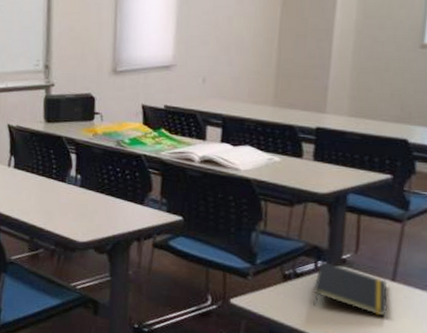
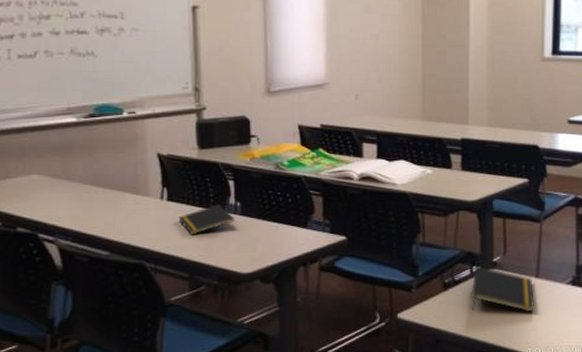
notepad: none [23,175,74,202] -> present [178,205,235,235]

